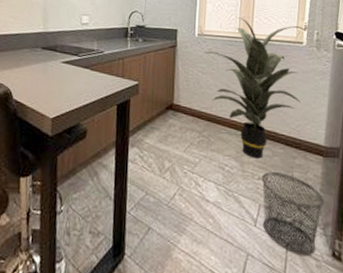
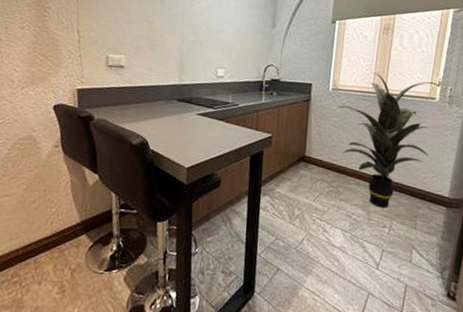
waste bin: present [261,172,325,255] -> none [384,220,445,295]

